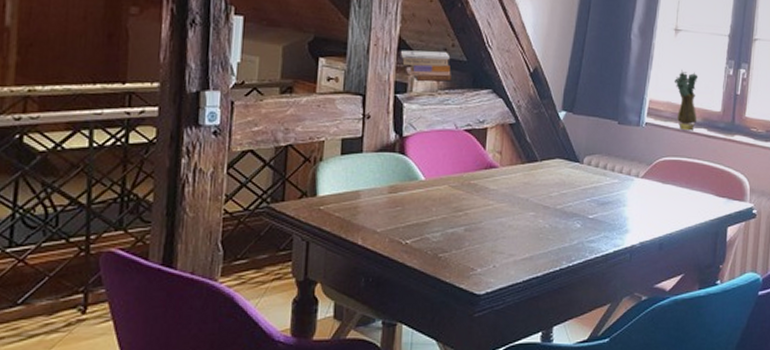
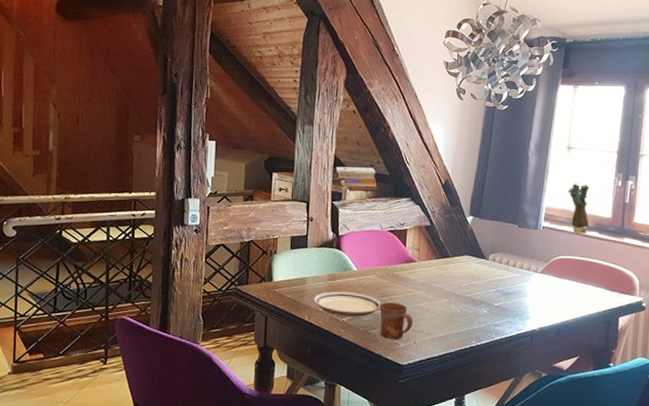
plate: none [369,206,455,238] -> present [313,291,382,317]
mug: none [452,218,493,263] -> present [380,302,414,339]

